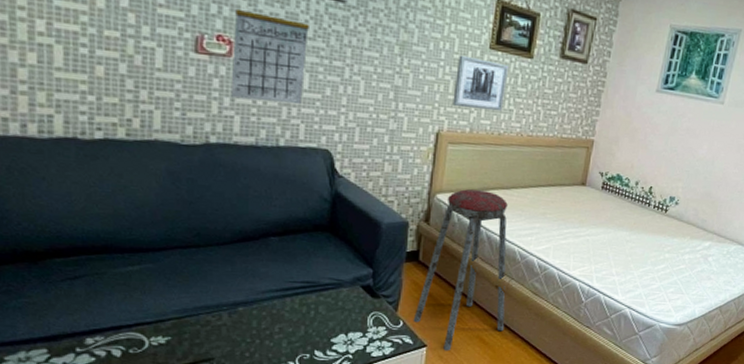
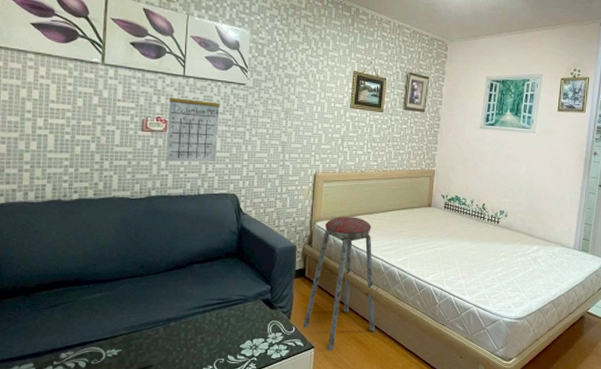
wall art: present [452,55,510,112] -> none [325,114,366,154]

